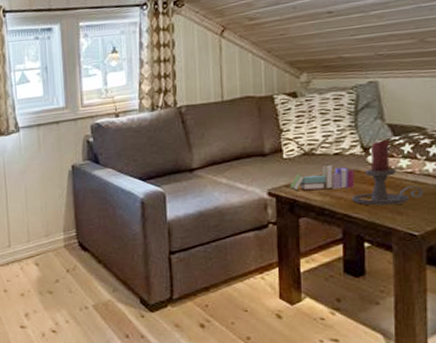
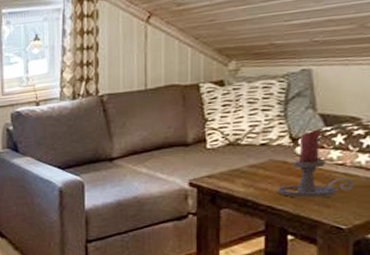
book: present [289,164,355,190] -> none [211,155,281,181]

